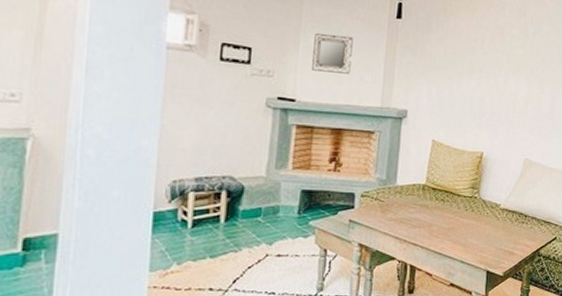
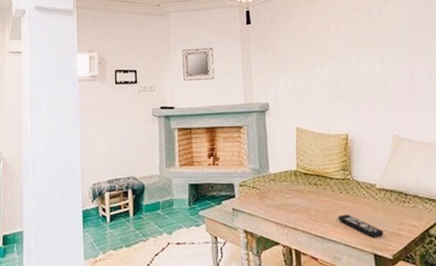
remote control: none [459,232,499,256] -> present [338,214,384,238]

